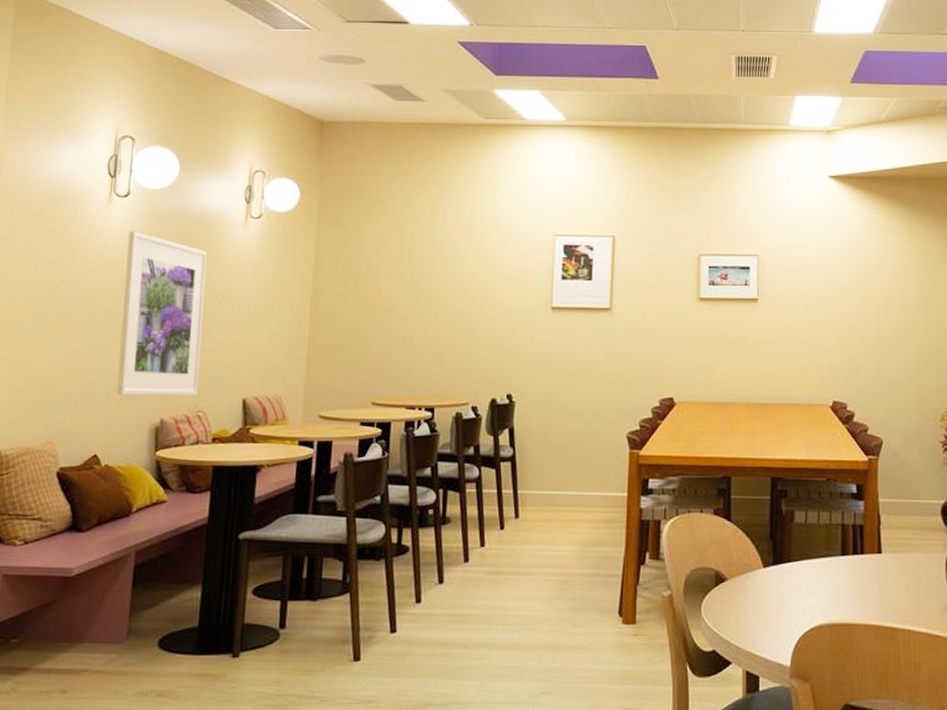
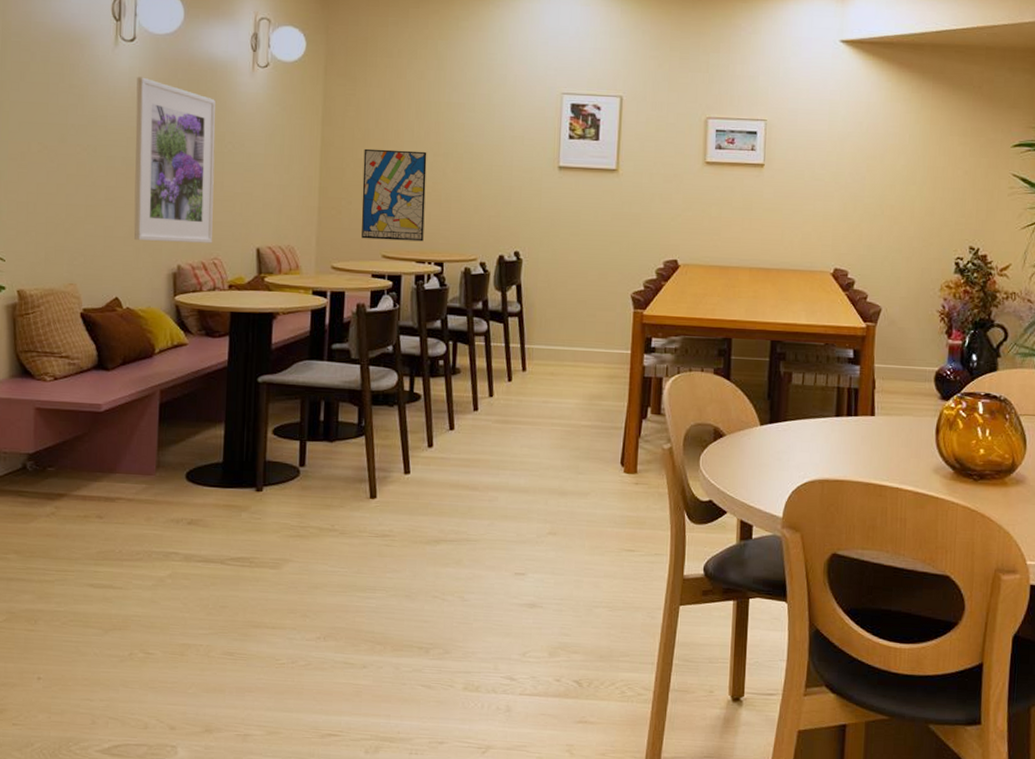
wall art: none [351,295,419,387] -> present [361,148,427,242]

